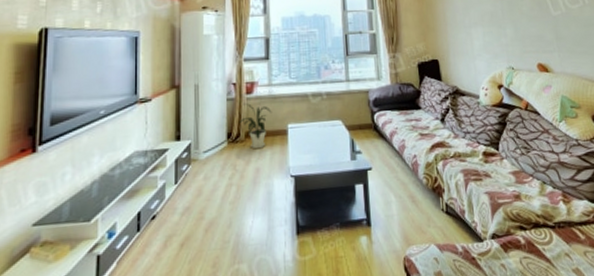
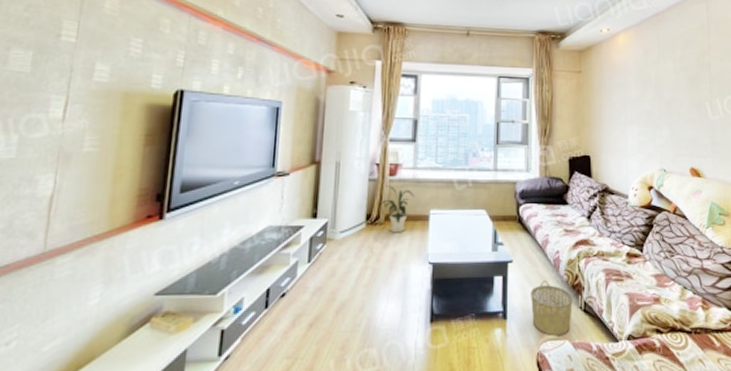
basket: none [391,185,435,240] -> present [530,281,573,336]

